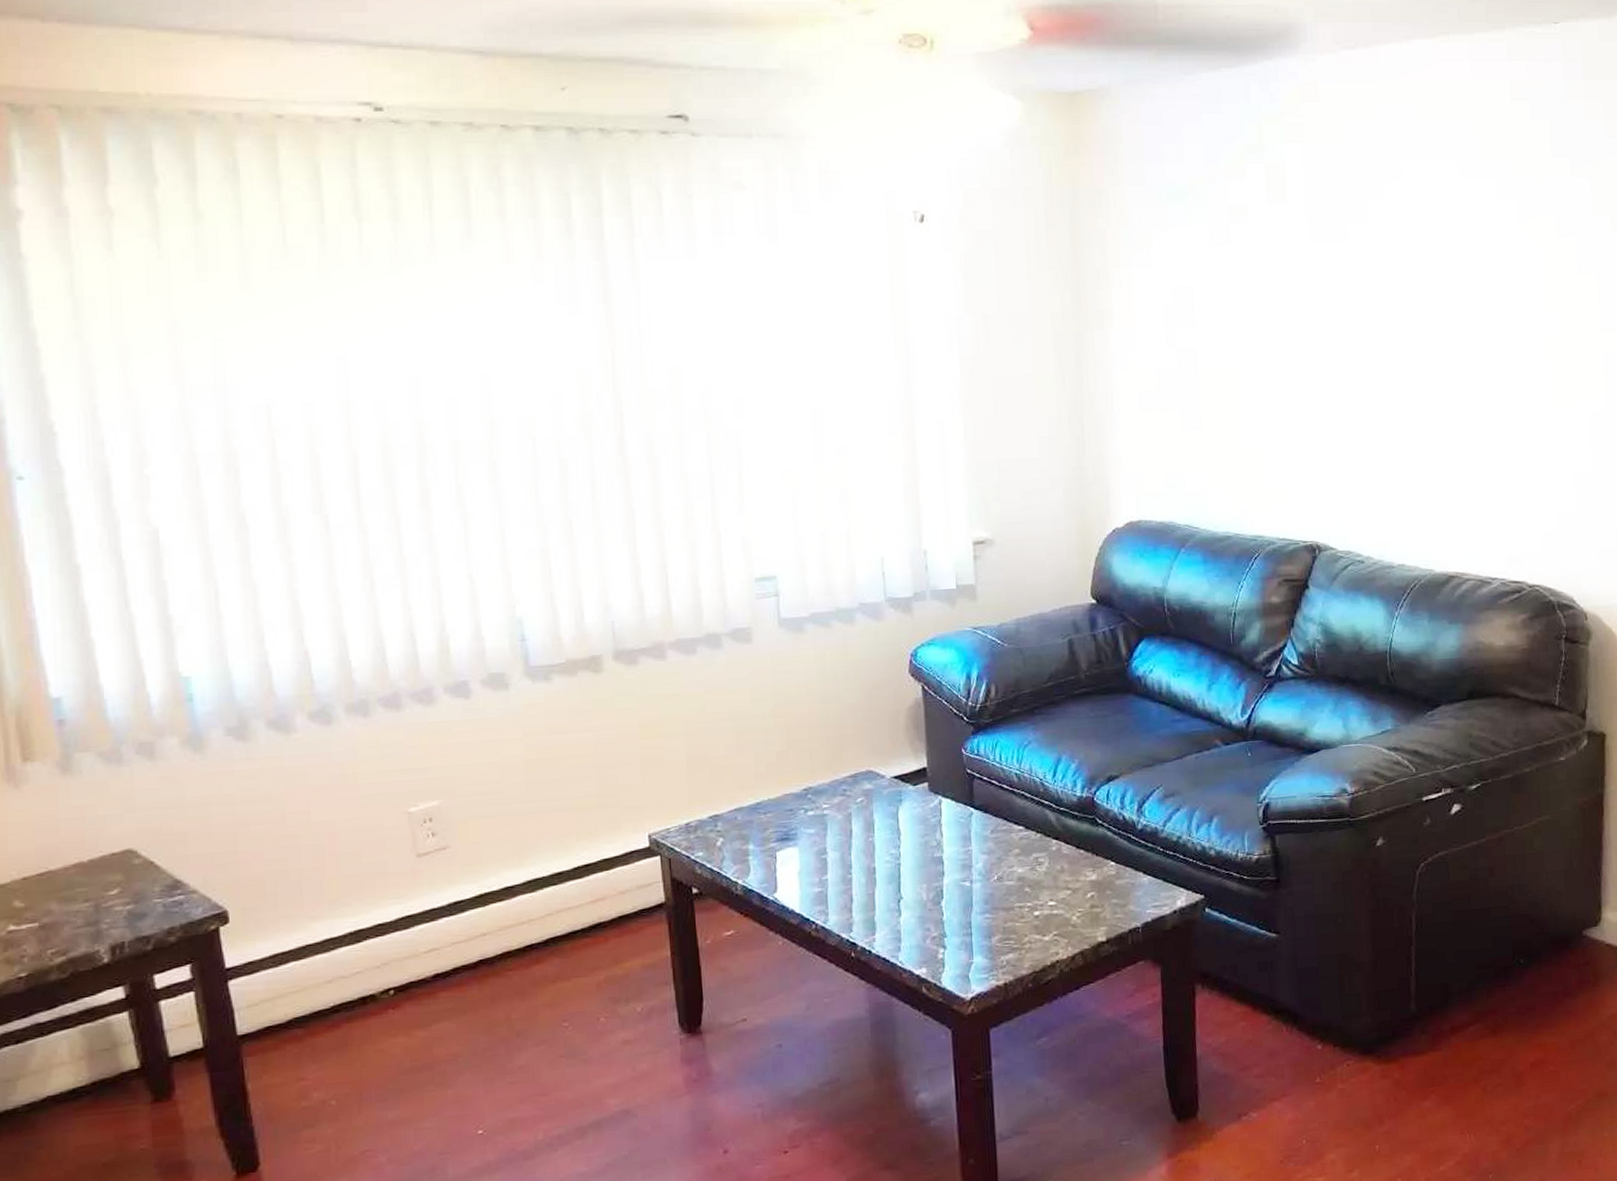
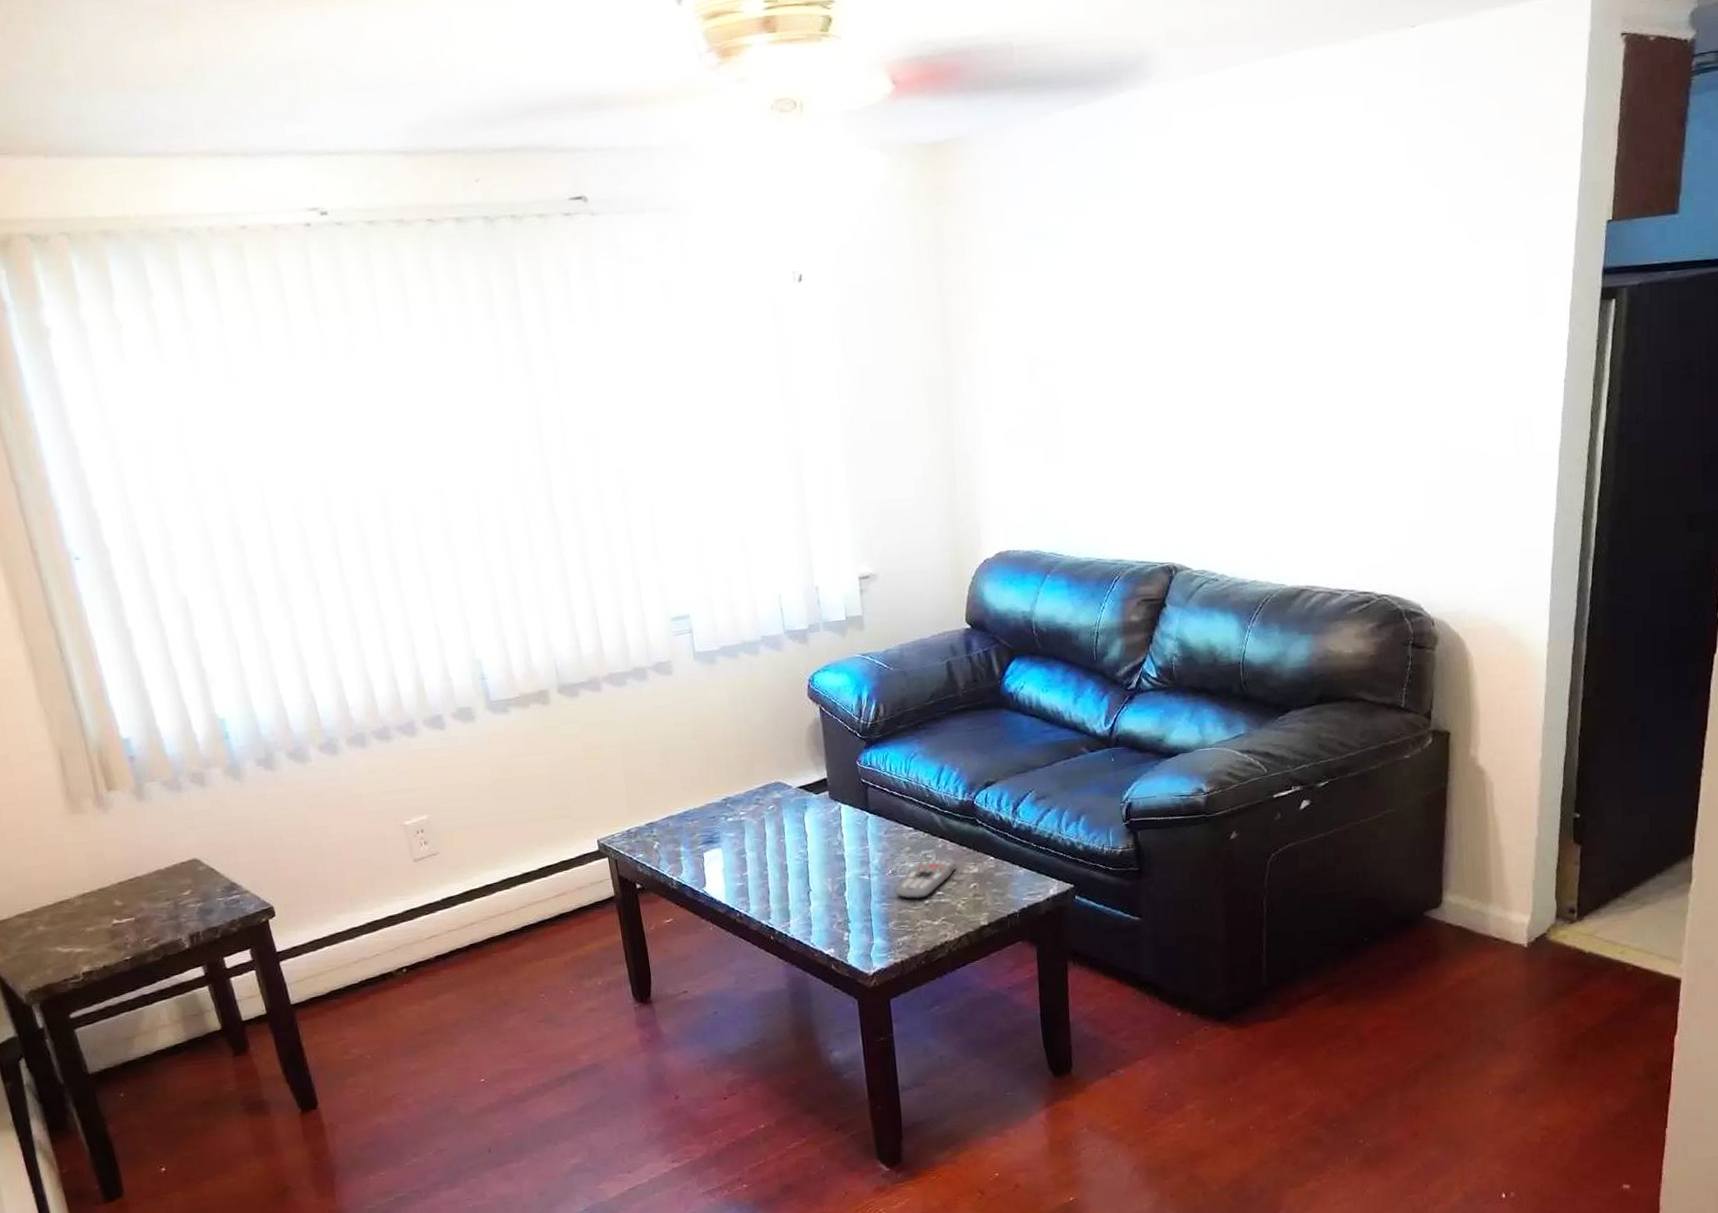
remote control: none [1001,864,1072,910] -> present [895,859,957,899]

